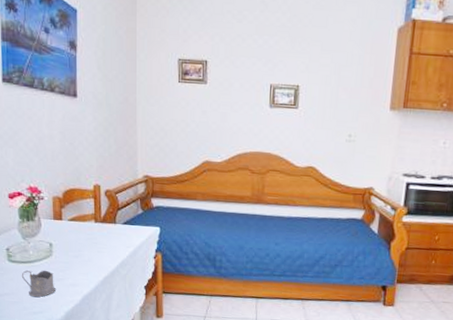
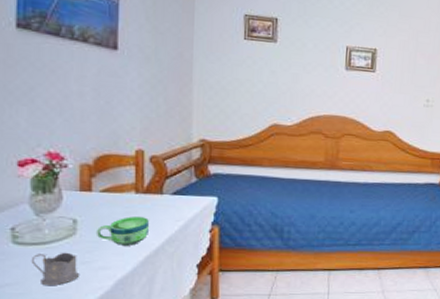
cup: none [66,242,106,267] -> present [95,216,149,246]

